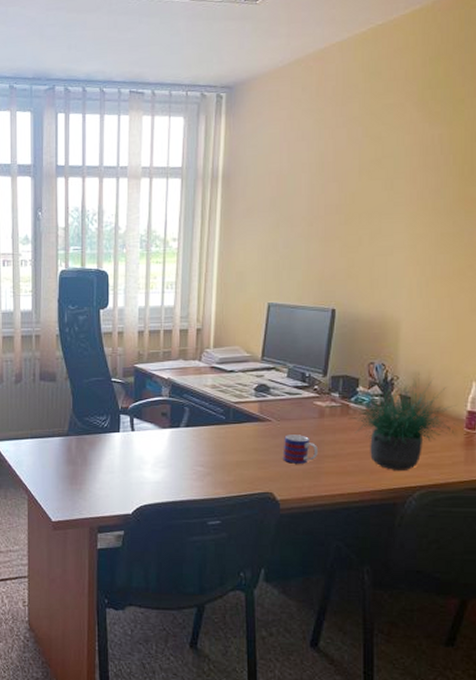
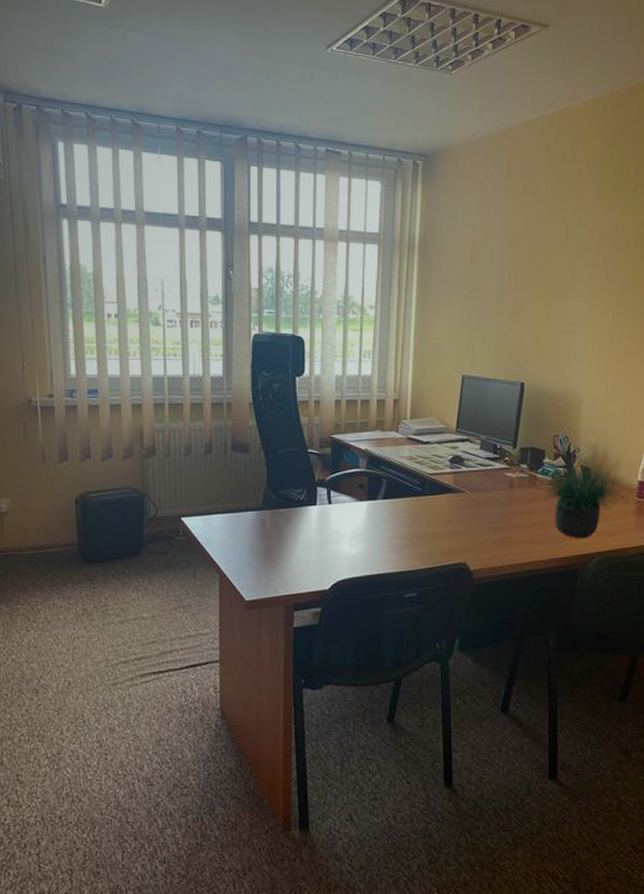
mug: present [283,435,317,464] -> none [476,505,508,534]

